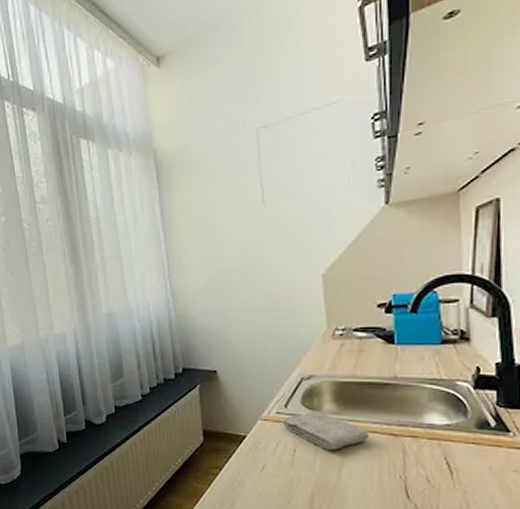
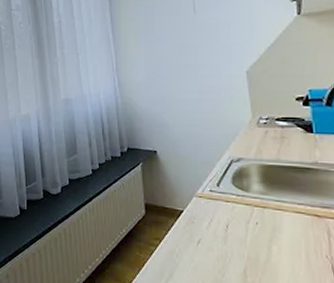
washcloth: present [283,410,369,450] -> none [215,189,295,228]

